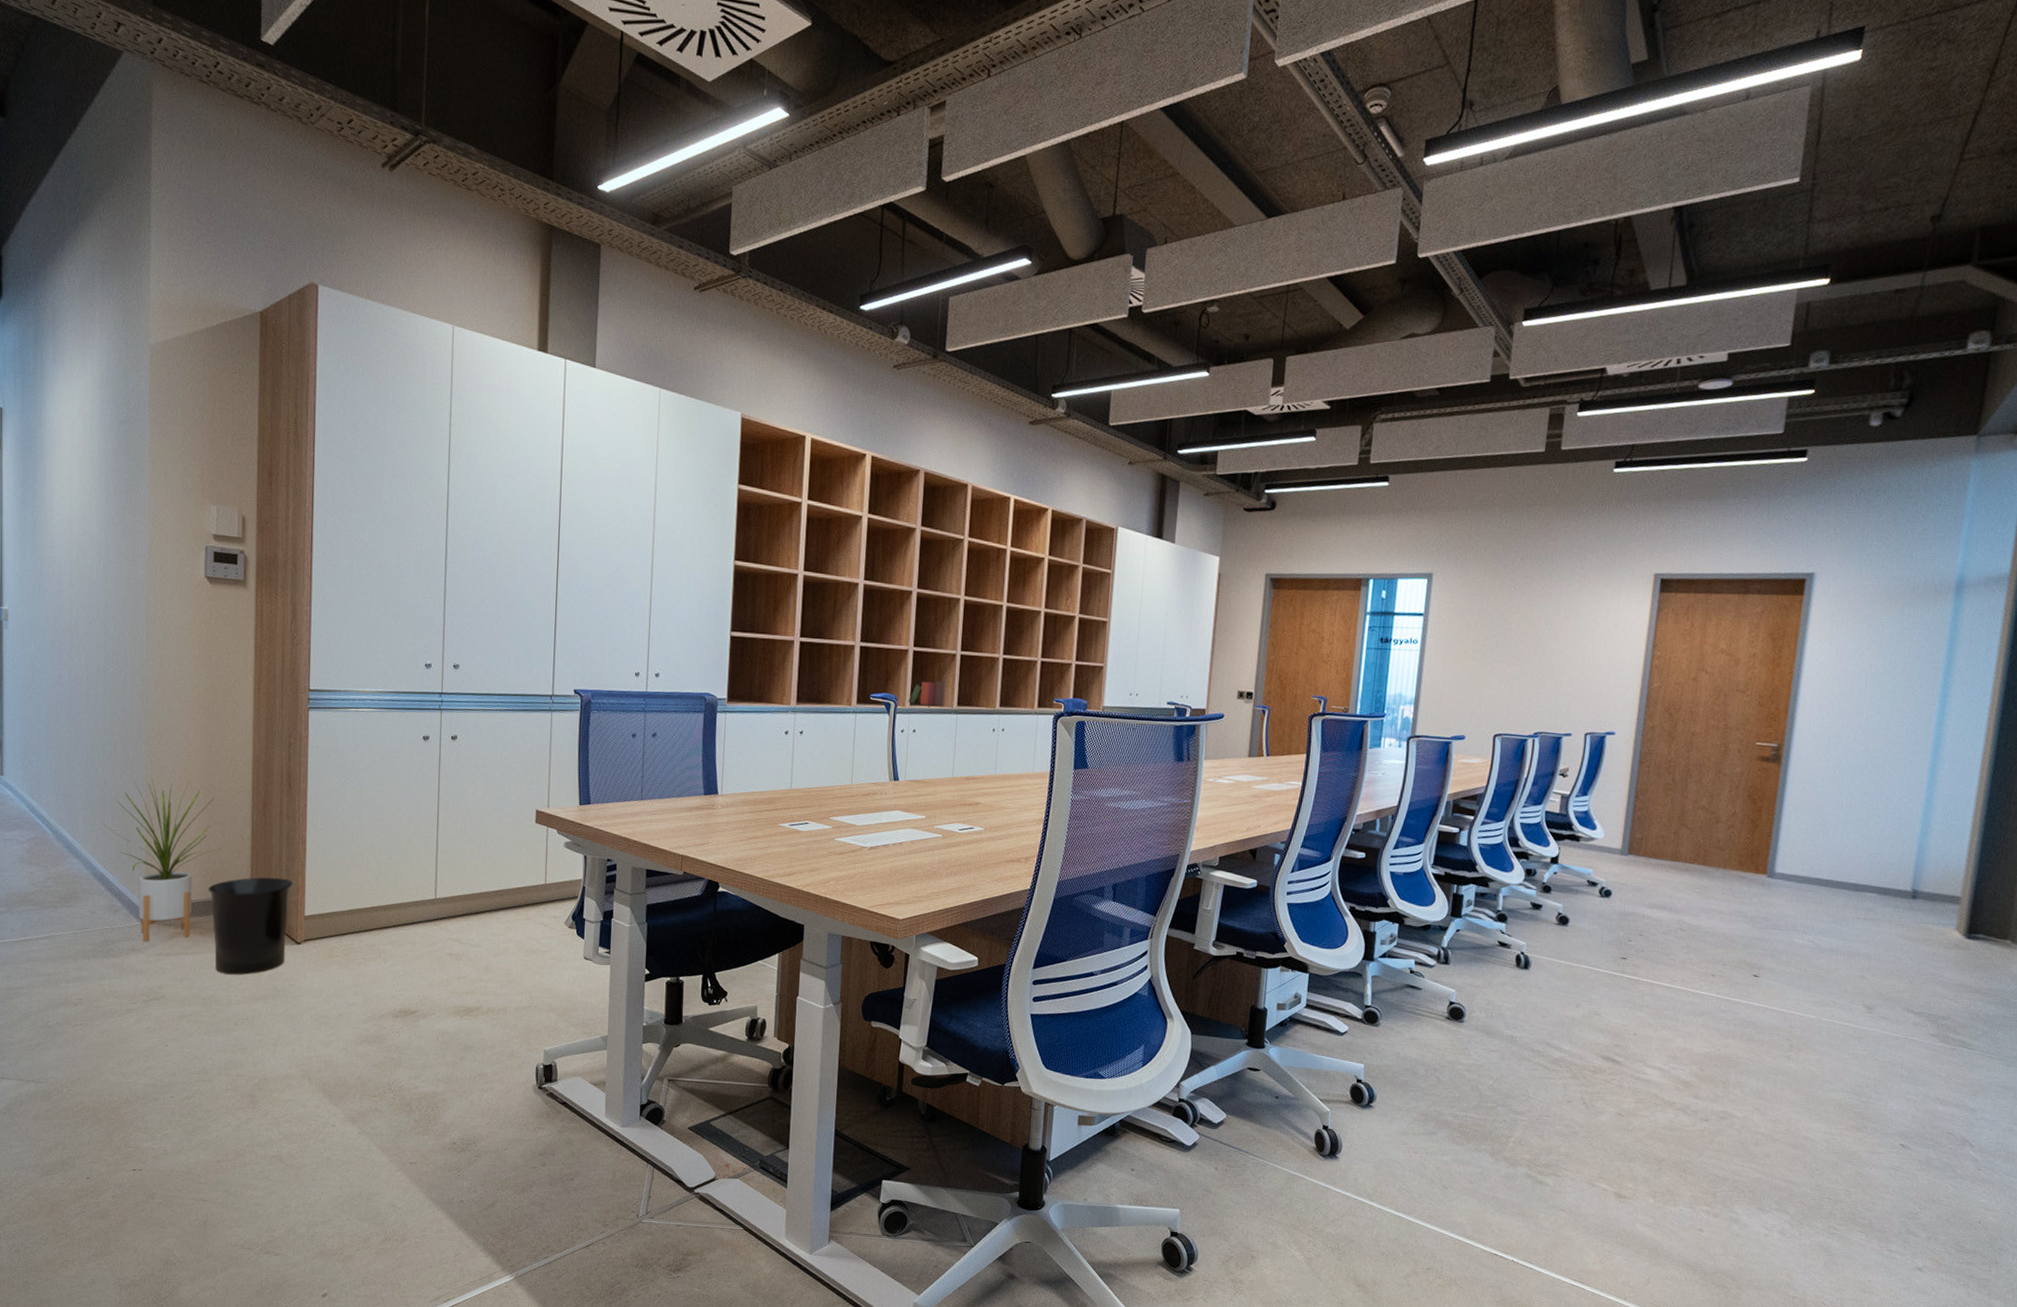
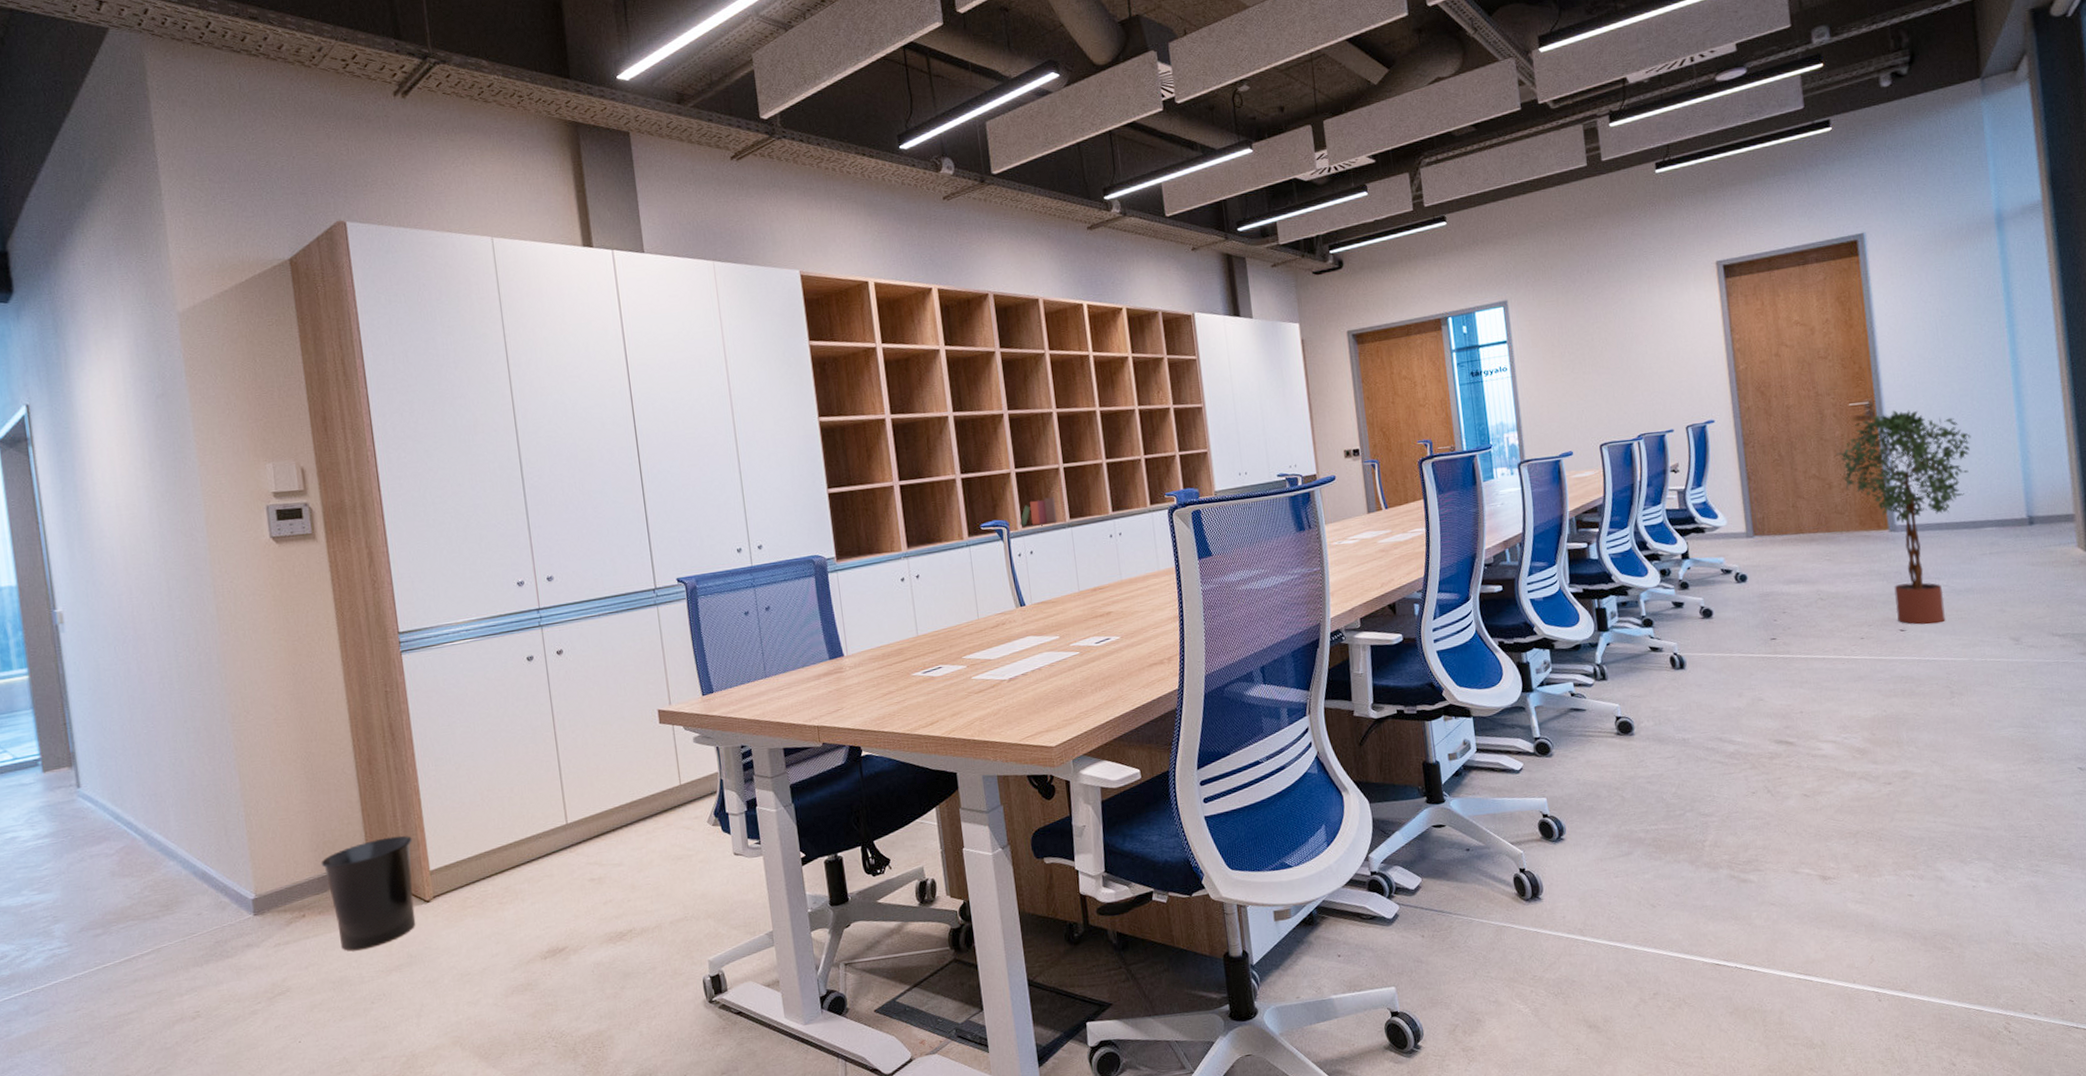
house plant: present [101,778,221,942] -> none [194,752,329,935]
potted tree: none [1731,758,1875,977] -> present [1836,410,1972,625]

